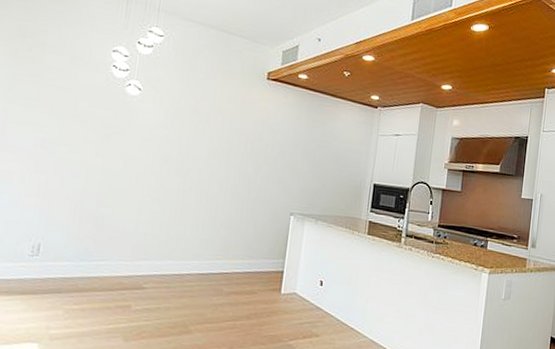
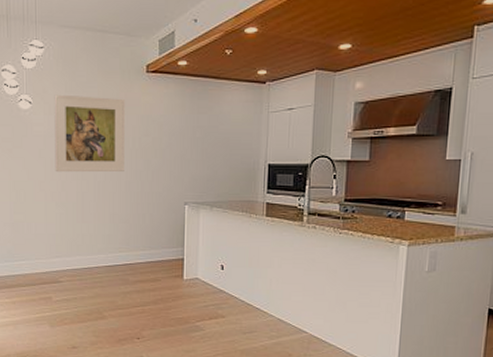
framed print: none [156,85,242,174] -> present [54,94,125,173]

